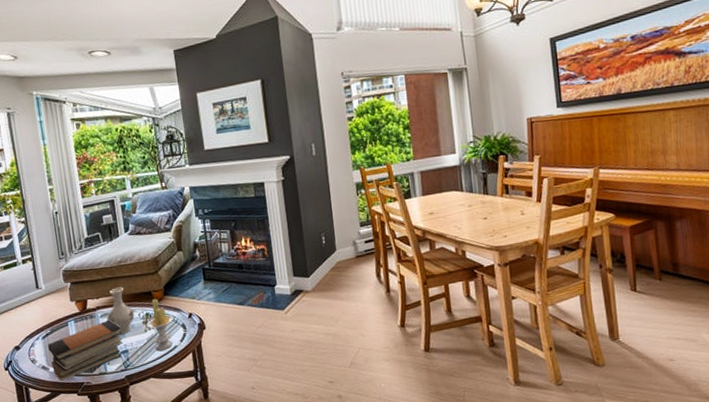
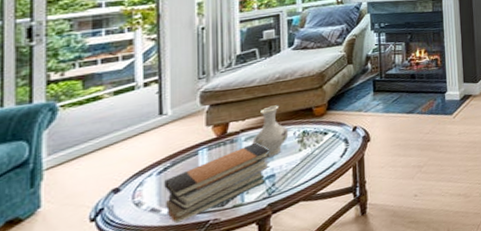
candle: present [146,299,174,352] -> none [302,115,335,172]

